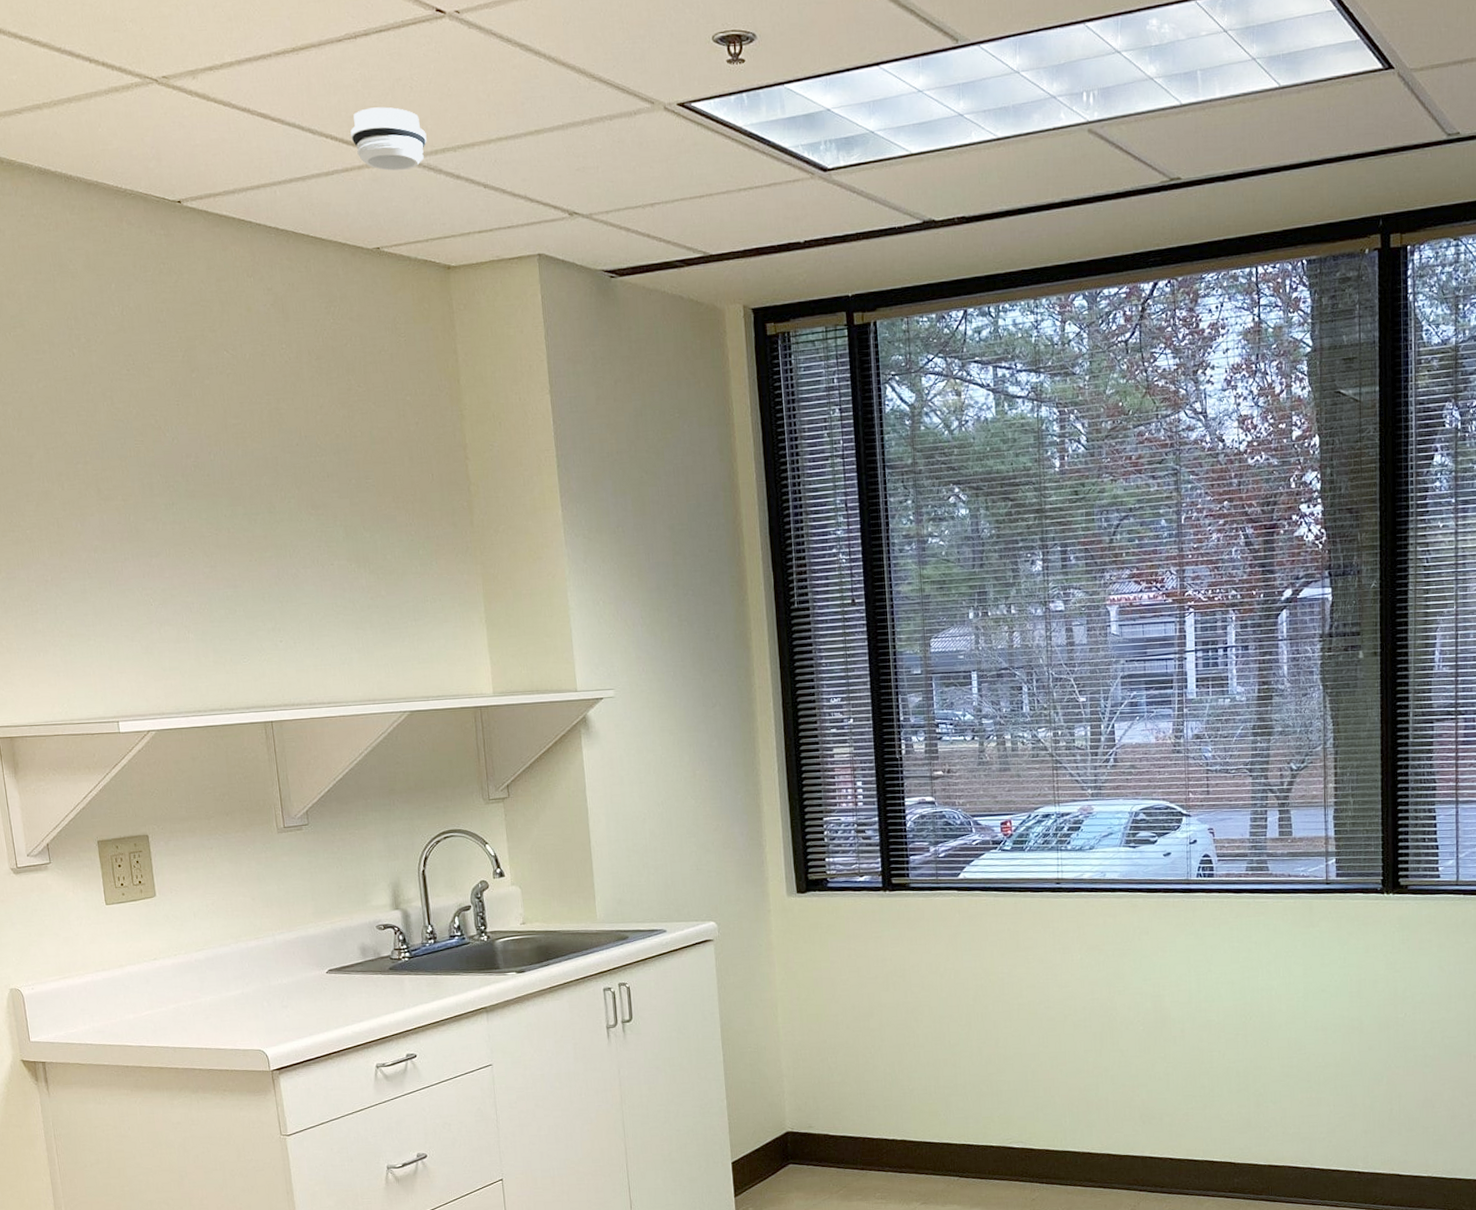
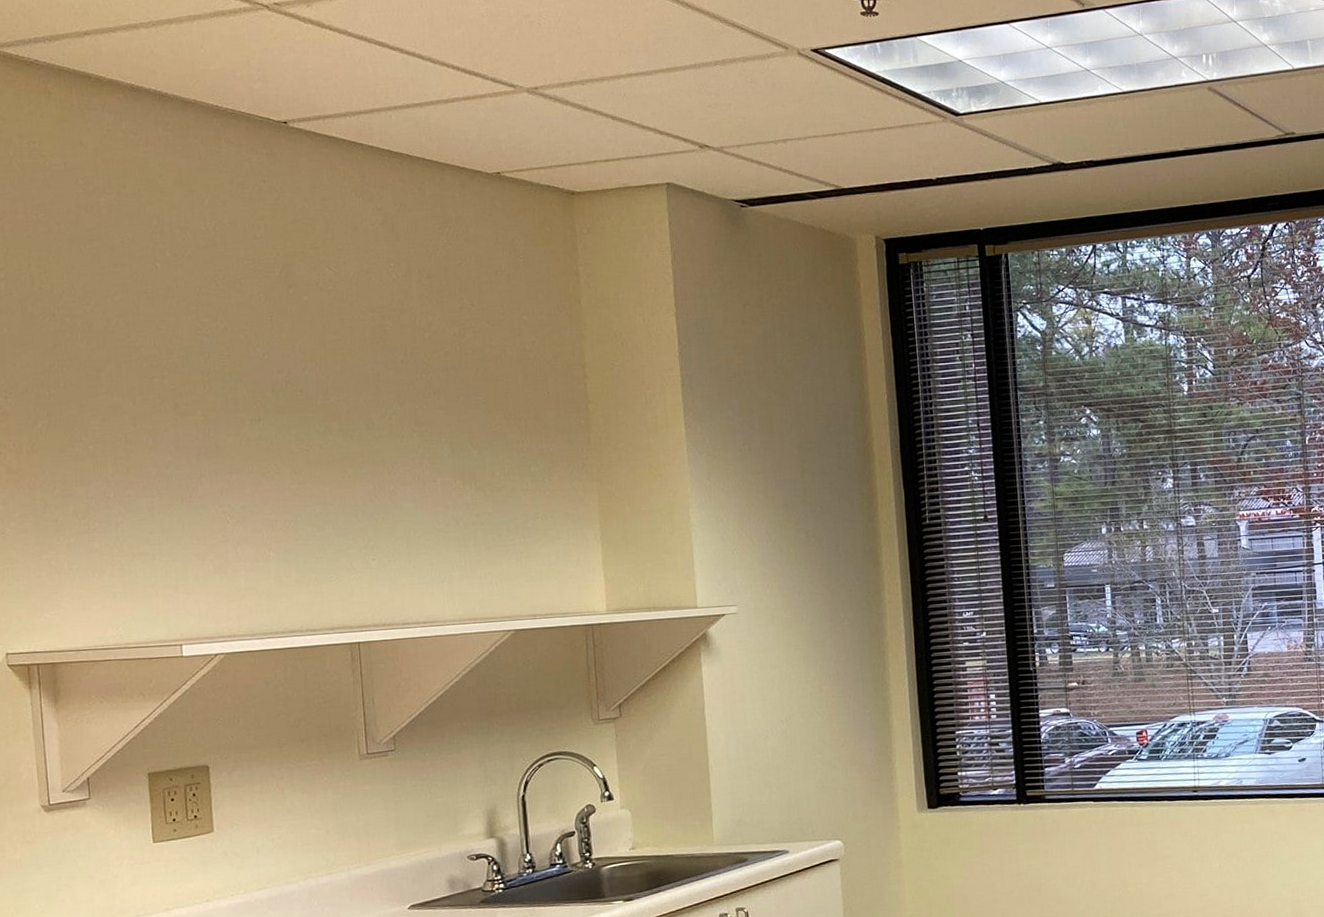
smoke detector: present [350,107,427,171] -> none [474,41,554,101]

